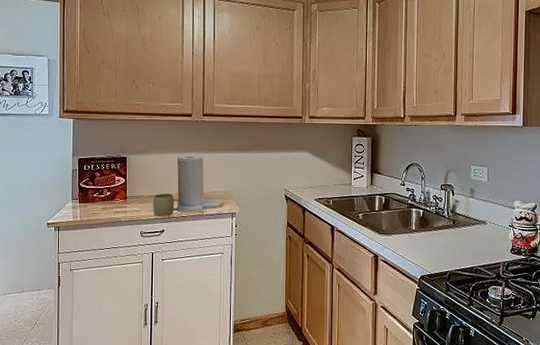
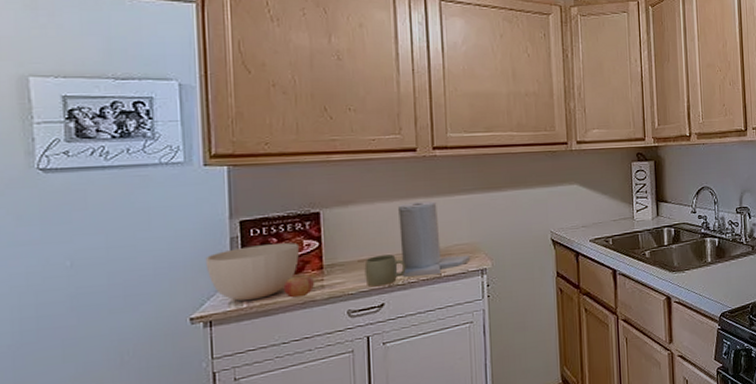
bowl: none [57,177,112,216] -> present [205,243,299,301]
fruit: none [102,201,121,218] -> present [283,274,315,298]

